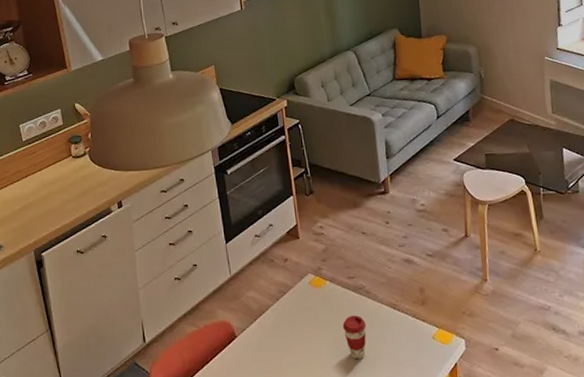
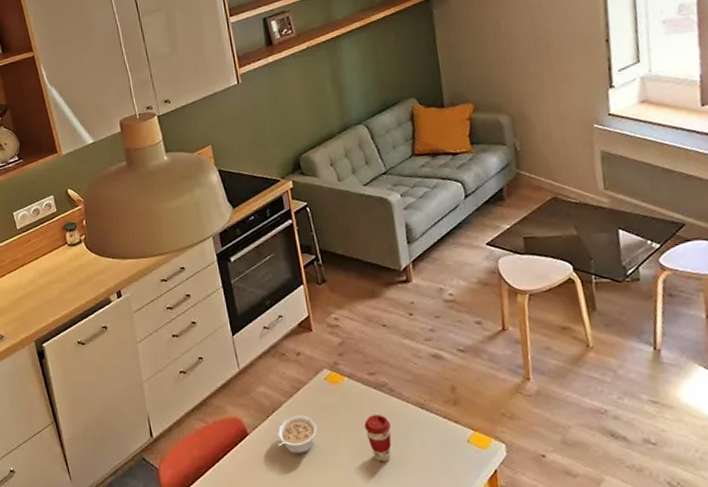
legume: none [261,317,300,355] -> present [275,415,318,455]

